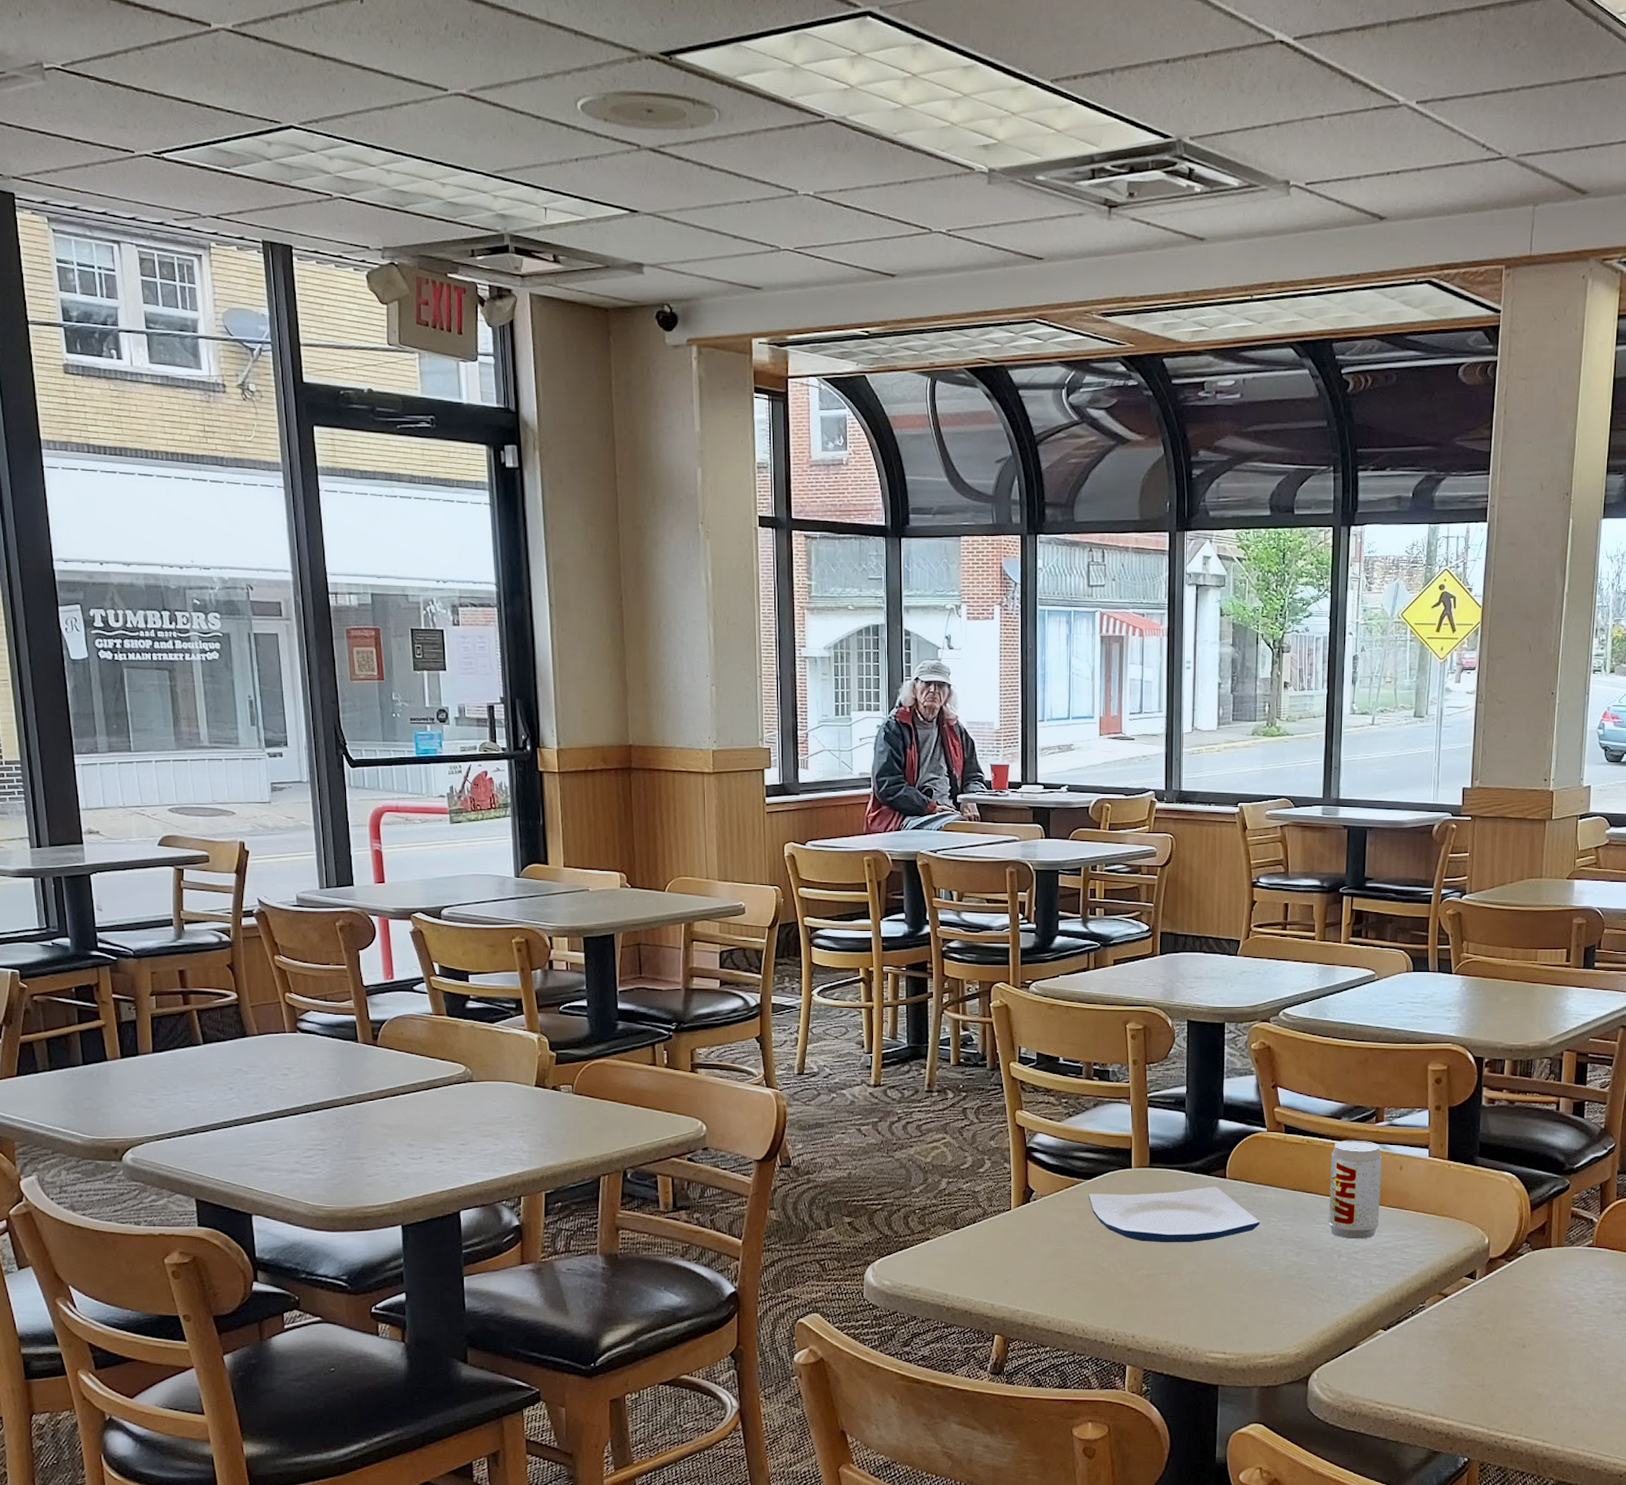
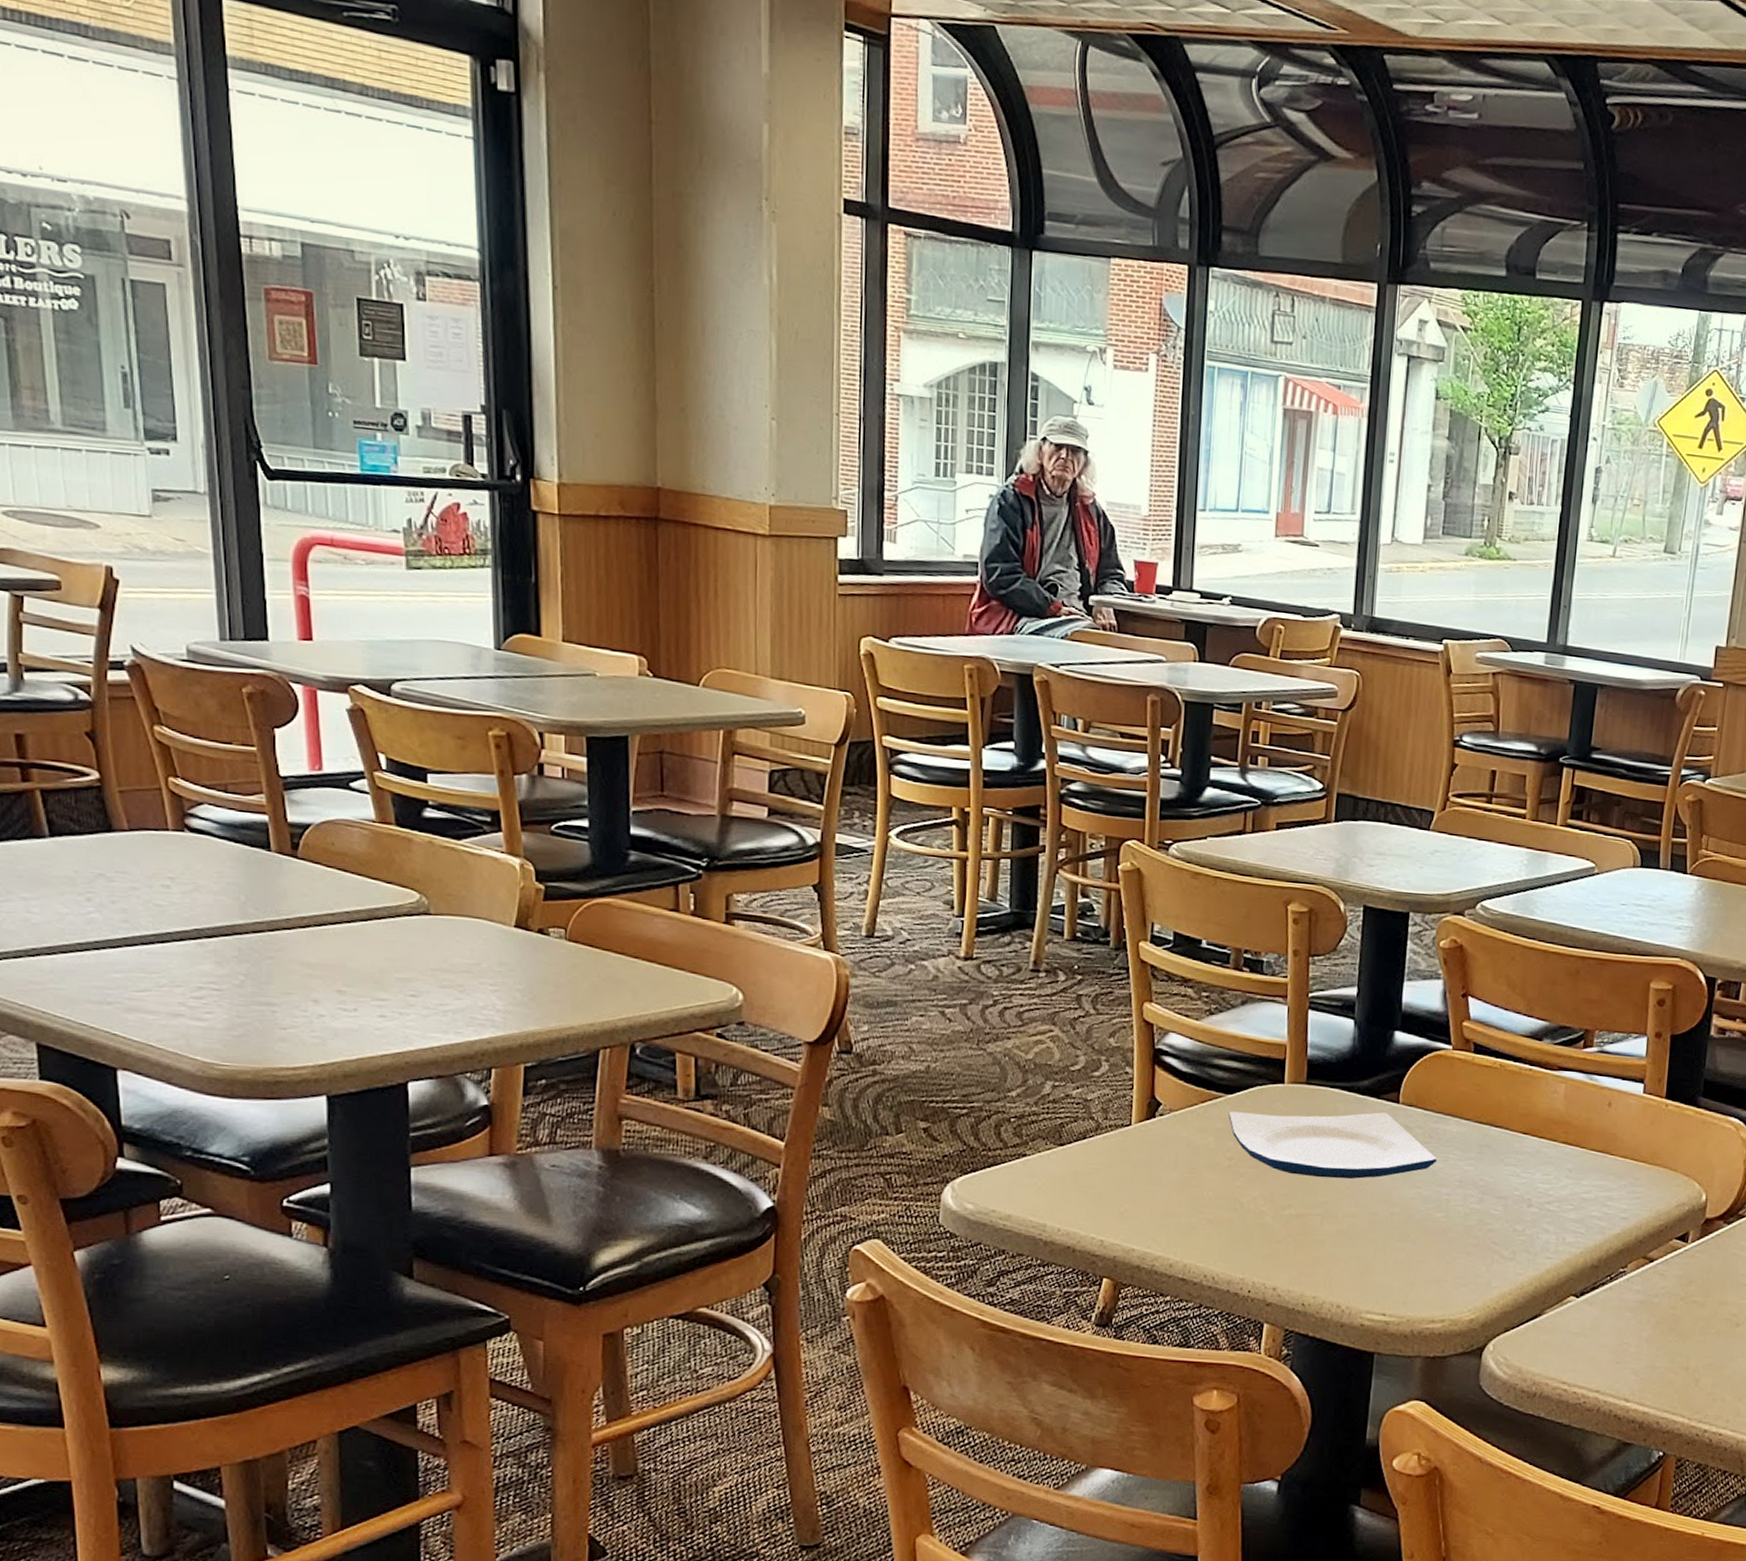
beverage can: present [1329,1141,1382,1239] -> none [1519,1067,1588,1187]

